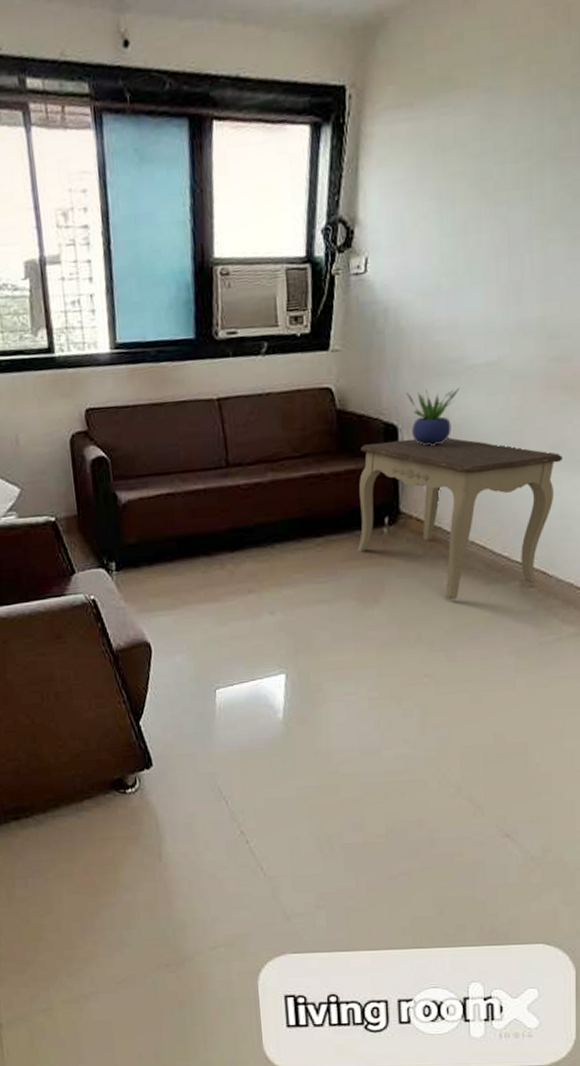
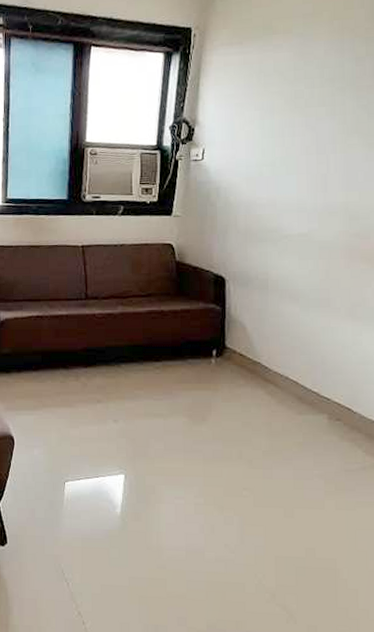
side table: present [357,436,562,600] -> none [189,289,363,424]
potted plant: present [406,387,459,446] -> none [233,251,276,296]

